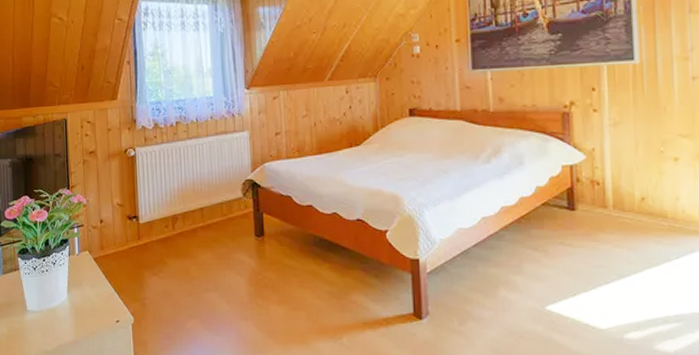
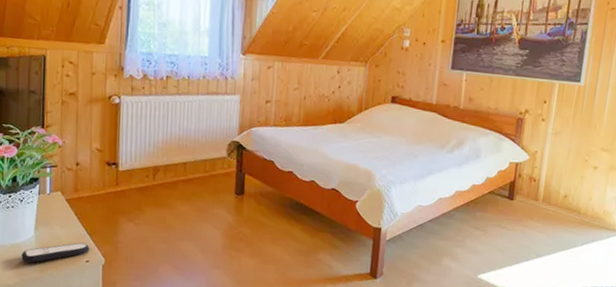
remote control: none [57,302,119,327] -> present [21,242,90,263]

